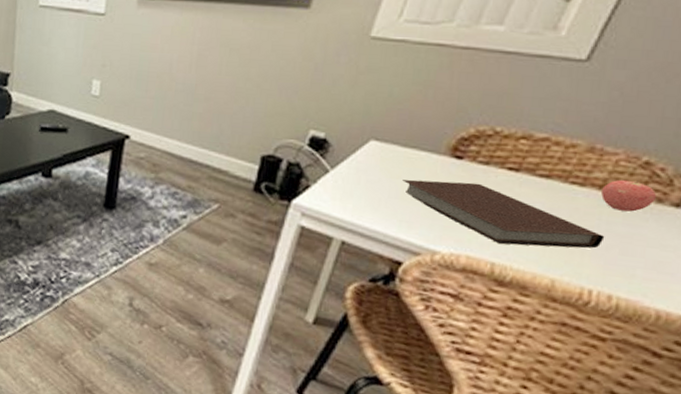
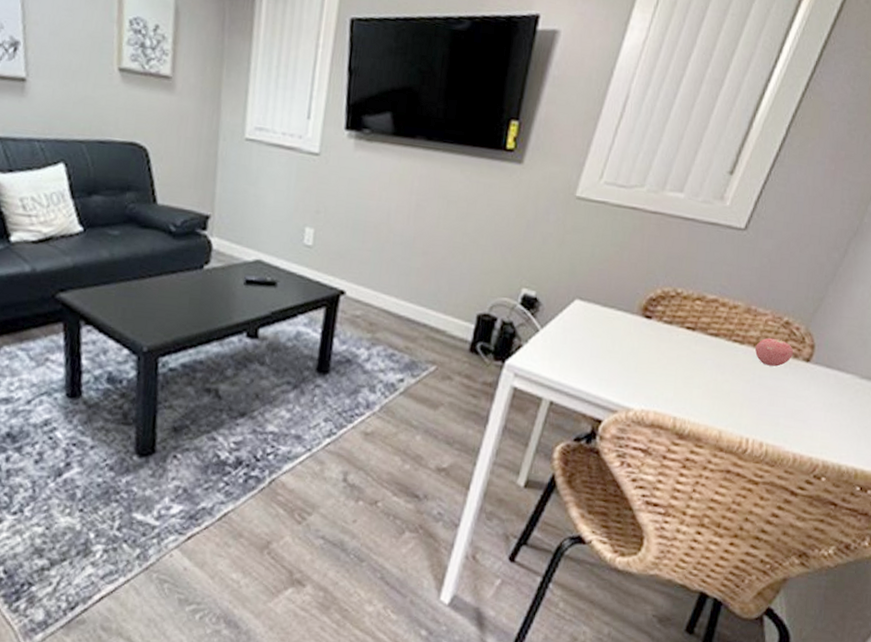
notebook: present [402,179,605,249] -> none [602,338,758,401]

